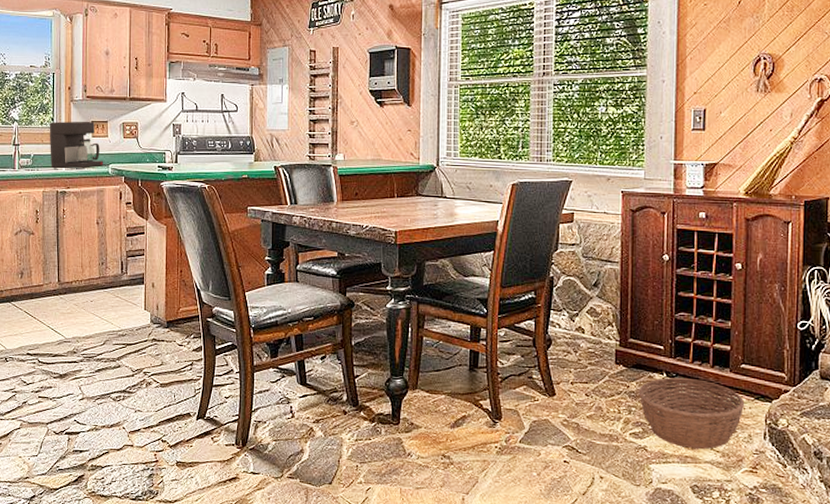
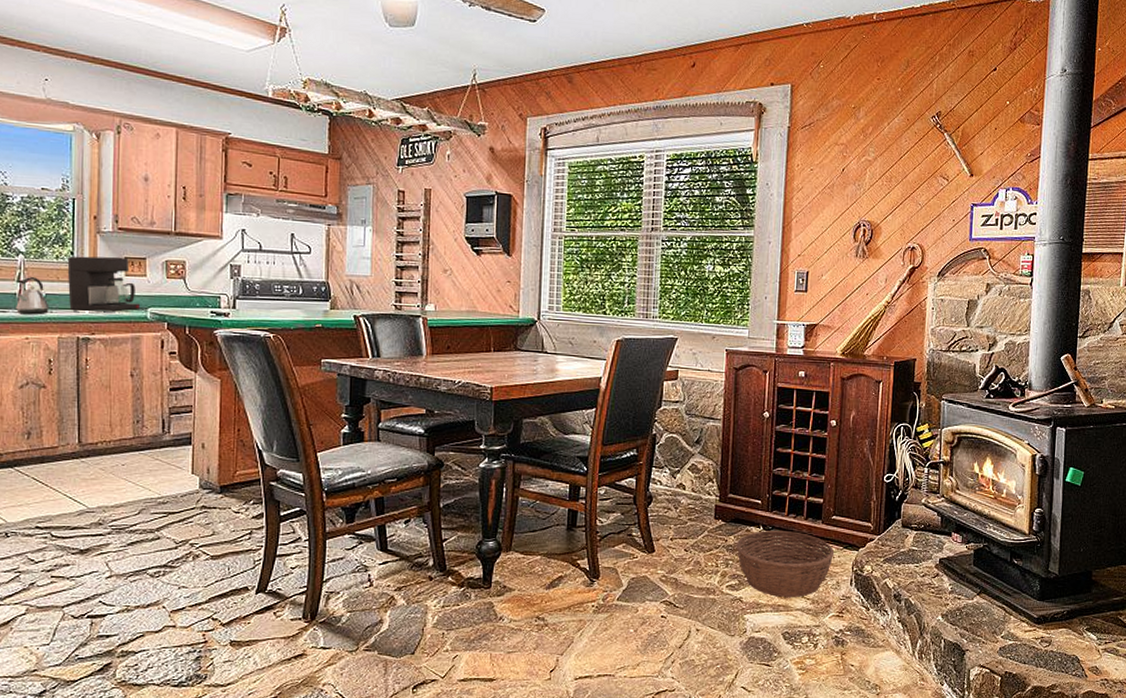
kettle: none [12,141,36,173] -> present [16,277,50,316]

